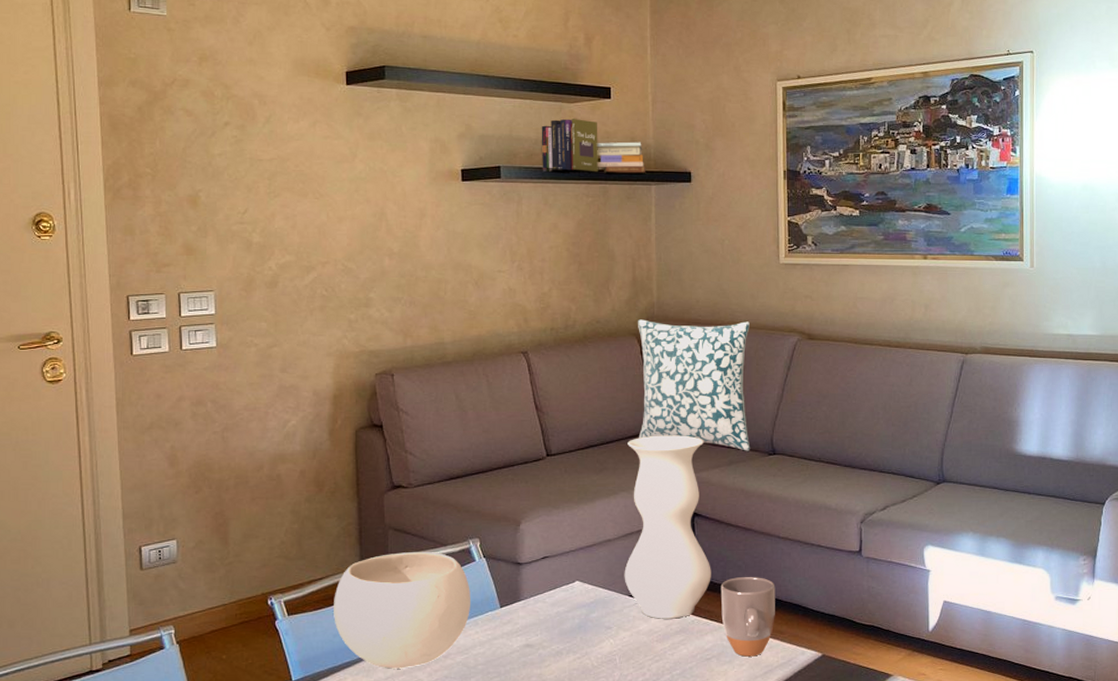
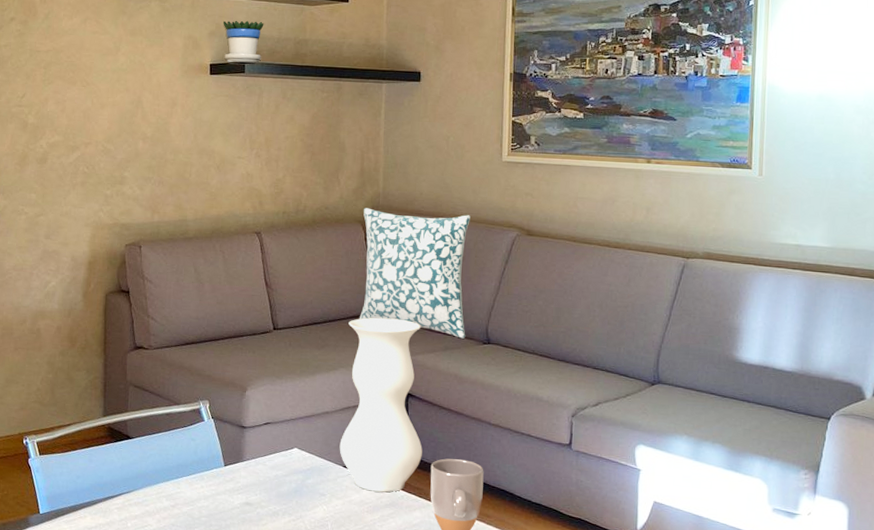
bowl: present [334,551,471,669] -> none [78,407,199,513]
flowerpot: none [474,120,519,170] -> present [223,20,264,65]
books: present [541,119,599,174] -> none [282,20,336,71]
books: present [597,141,646,175] -> none [332,42,379,73]

